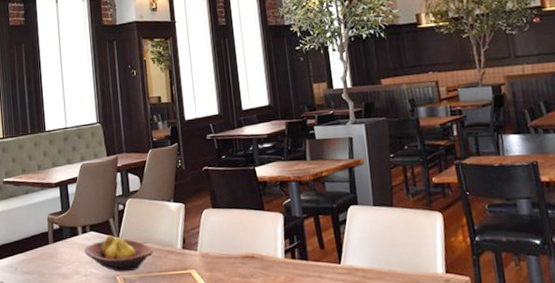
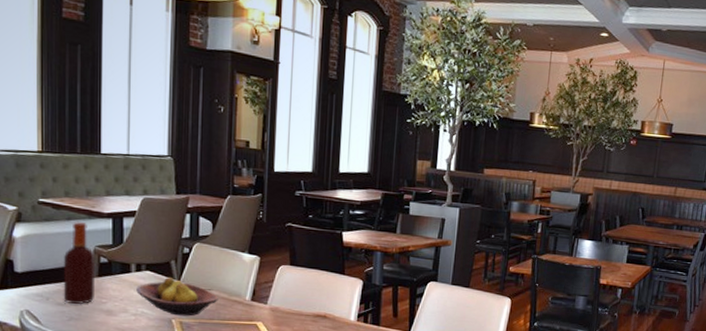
bottle: none [26,194,52,271] -> present [63,222,96,304]

